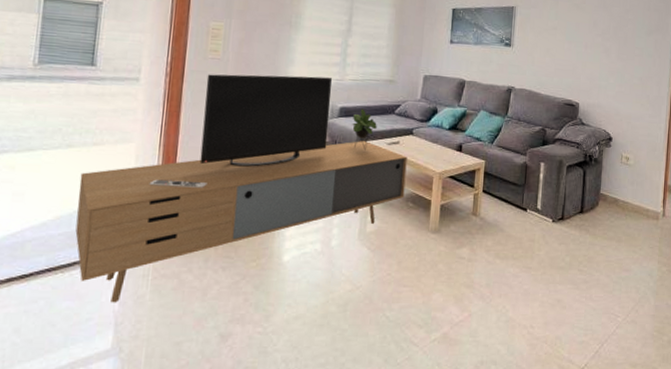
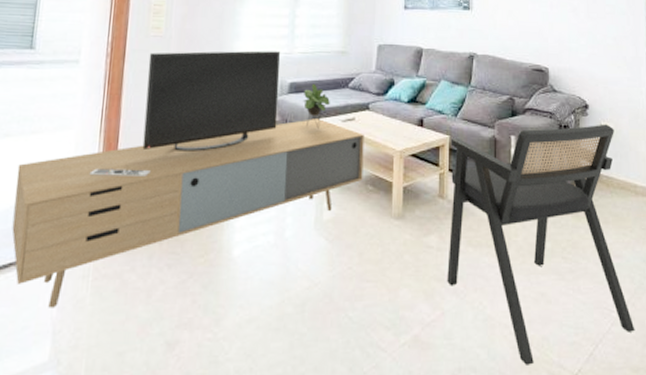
armchair: none [475,155,637,360] -> present [447,124,635,365]

